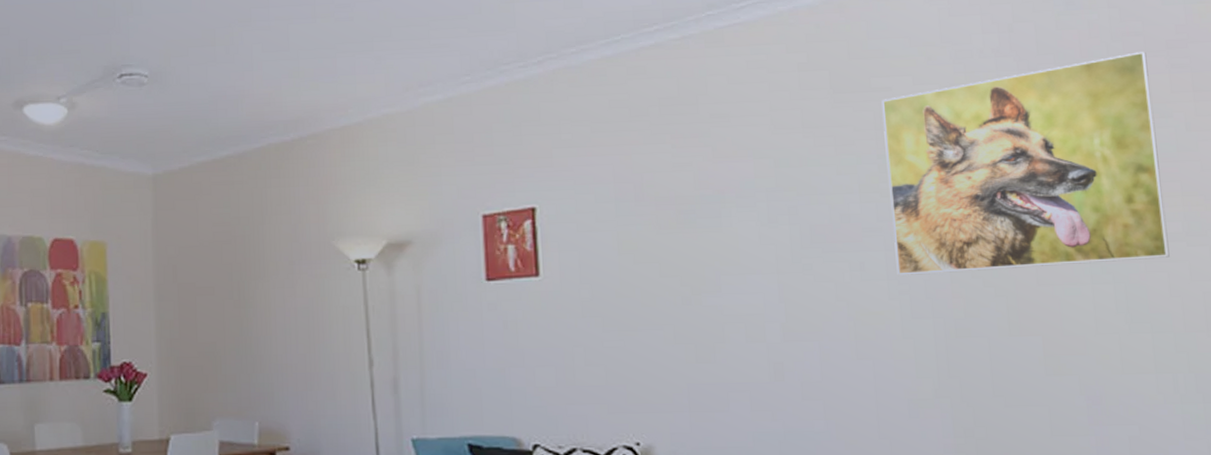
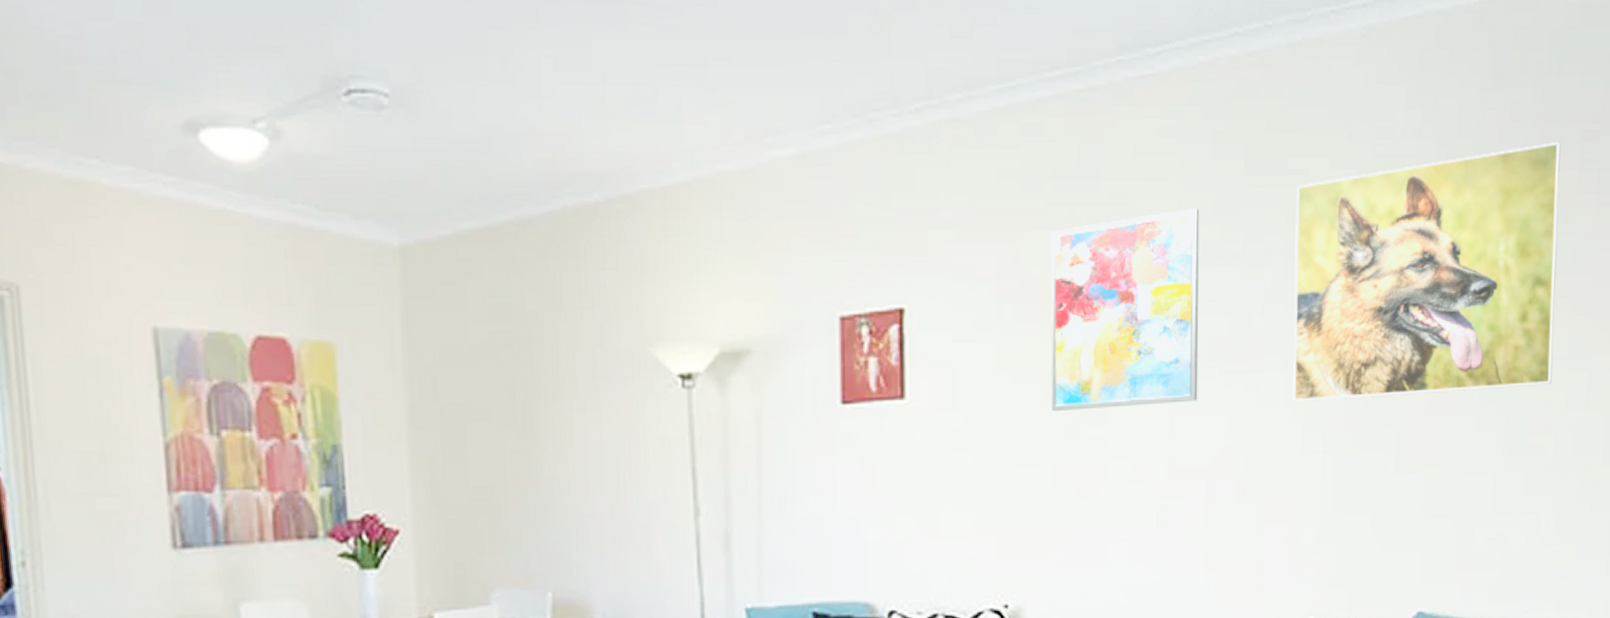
wall art: none [659,122,804,286] -> present [1051,209,1200,412]

